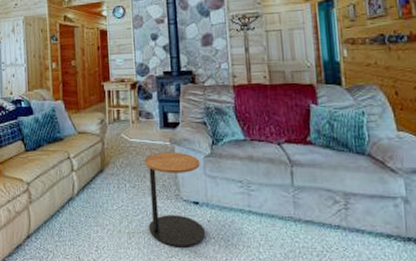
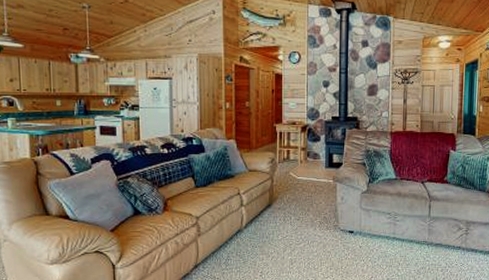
side table: present [144,152,205,247] -> none [309,188,357,269]

